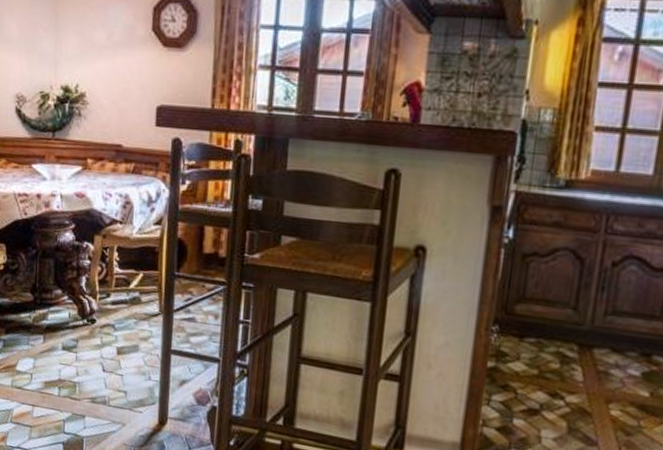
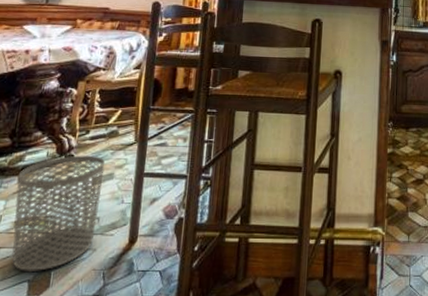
waste bin: none [43,319,129,436] -> present [11,155,106,273]

